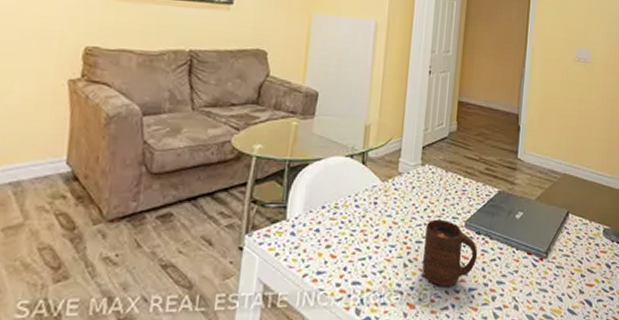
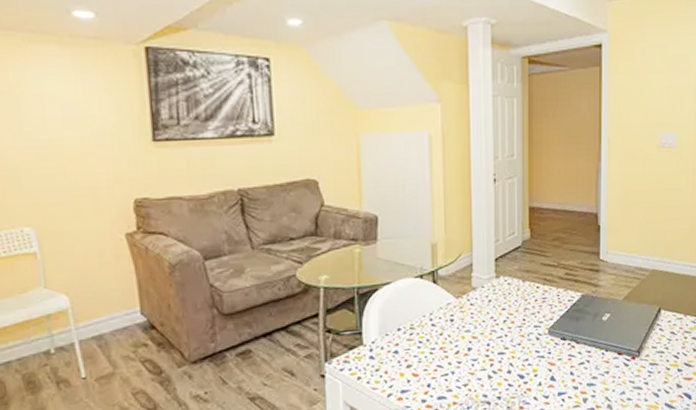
cup: present [422,219,478,287] -> none [508,329,565,394]

